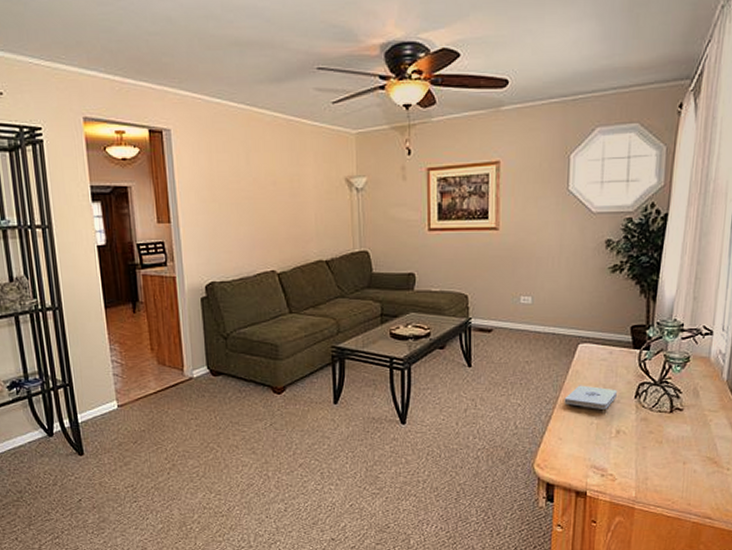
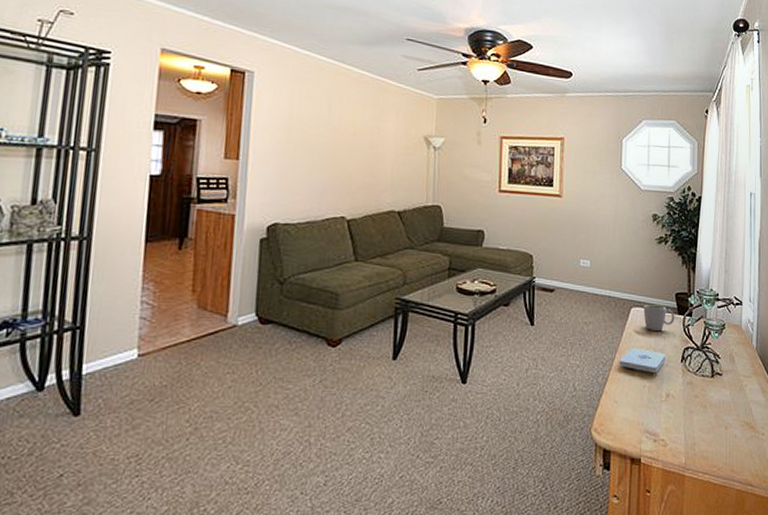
mug: none [592,340,630,367] -> present [643,305,675,331]

